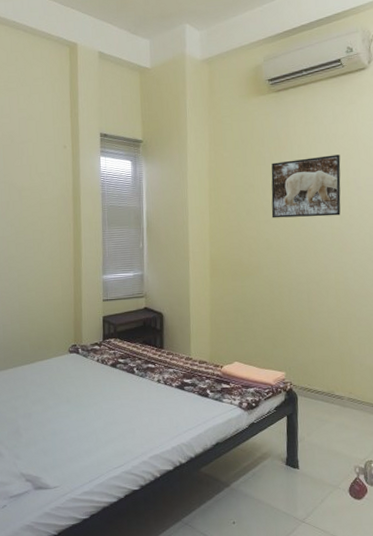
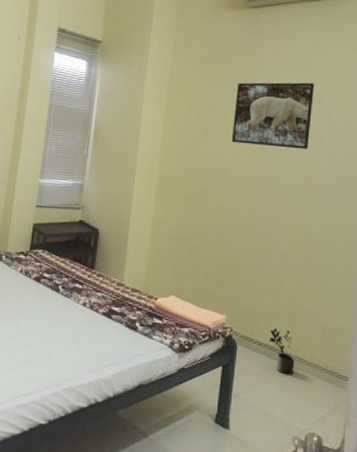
potted plant: none [324,376,349,415] -> present [268,328,295,375]

